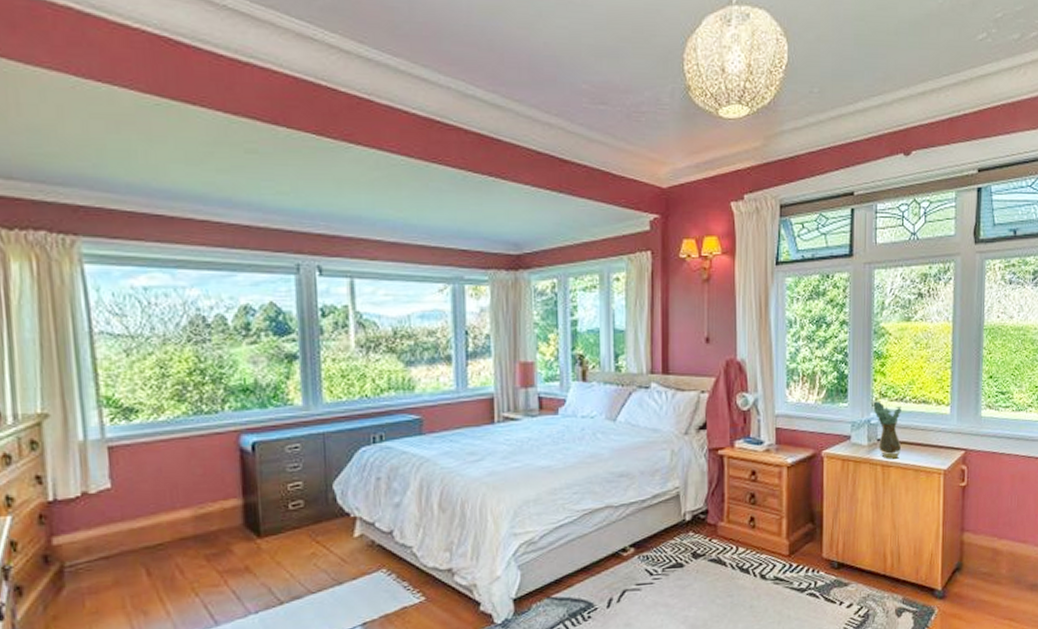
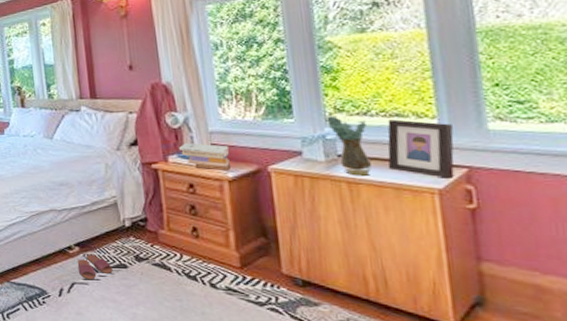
slippers: none [632,555,668,584] -> present [78,254,113,279]
books: none [746,426,792,457] -> present [179,142,230,171]
picture frame: none [913,406,959,460] -> present [387,119,455,178]

